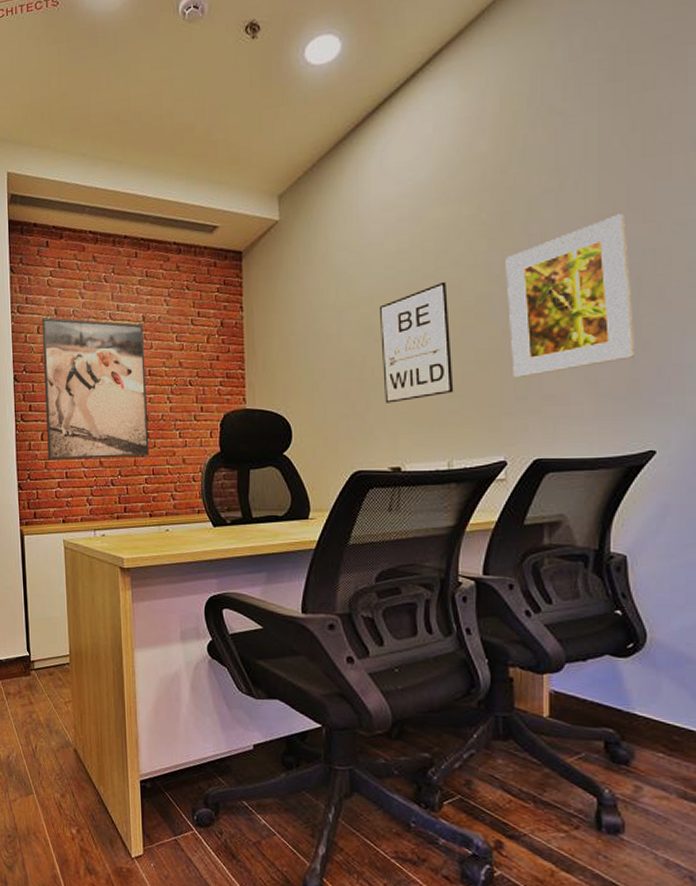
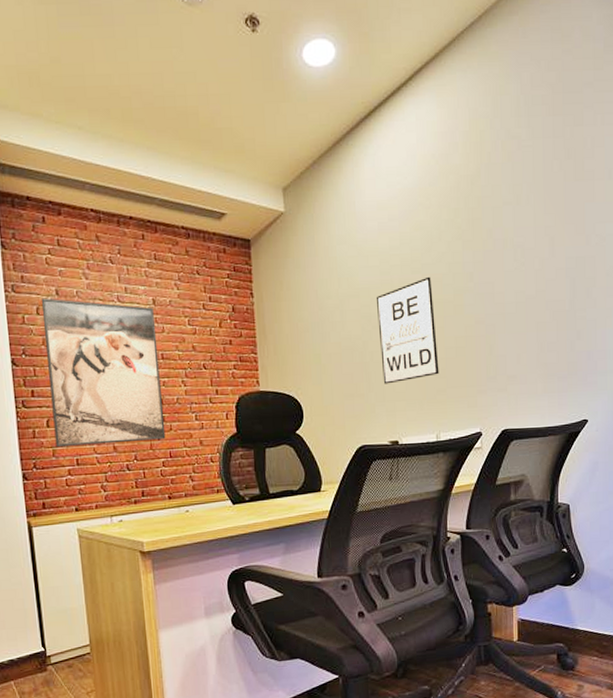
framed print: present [505,214,636,377] -> none [477,226,573,361]

